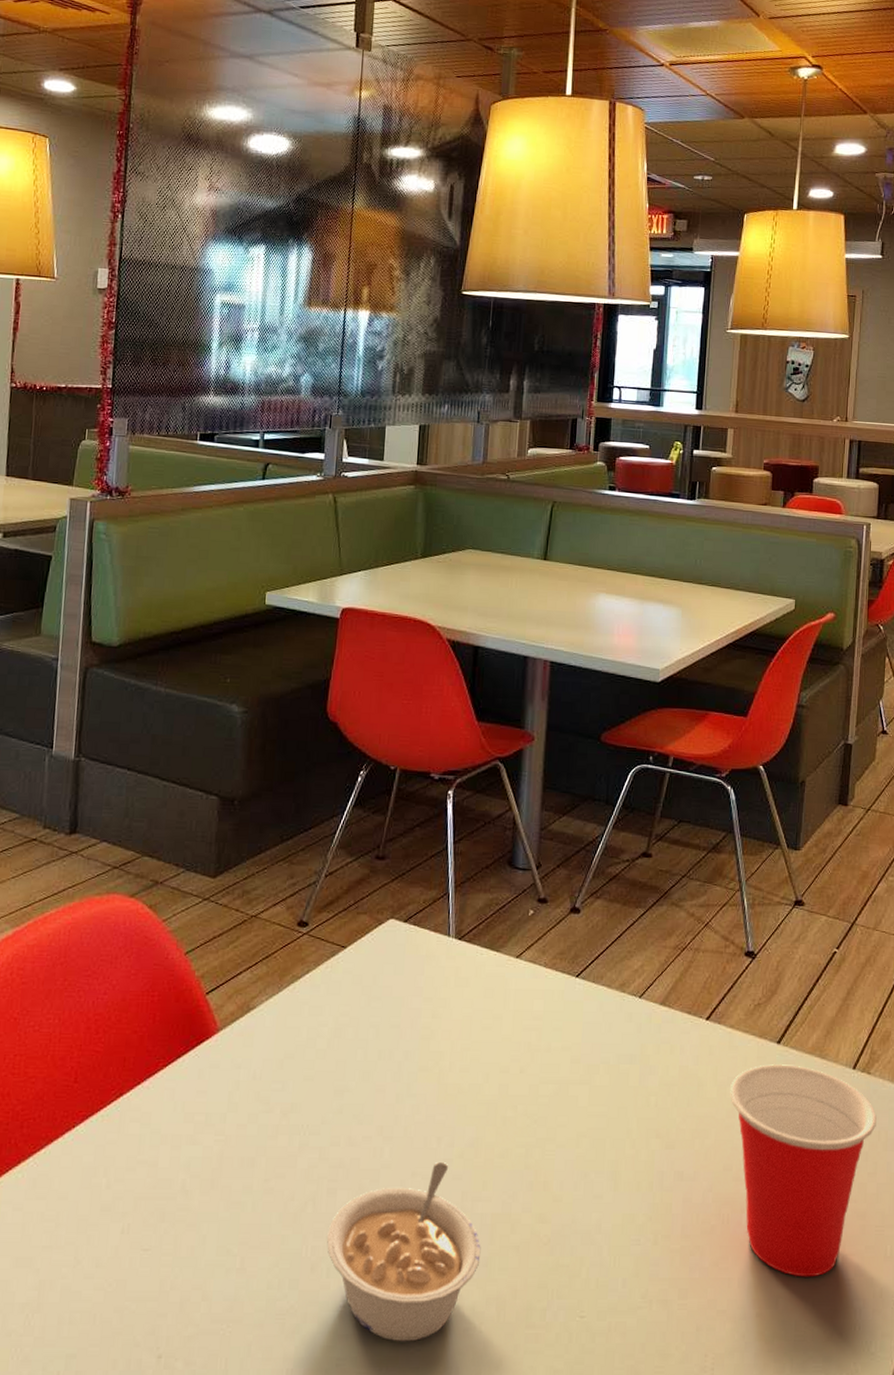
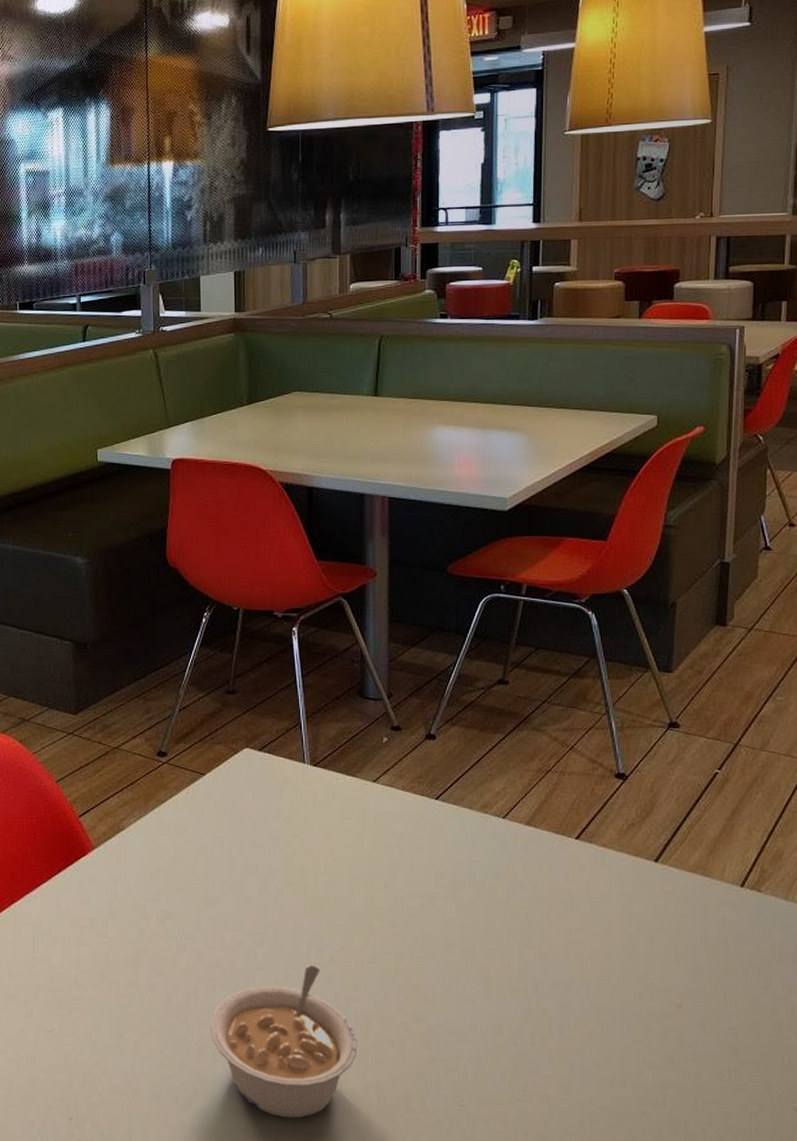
cup: present [730,1064,877,1277] -> none [605,881,769,1081]

